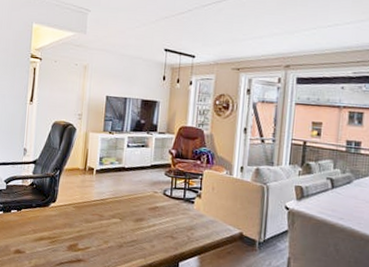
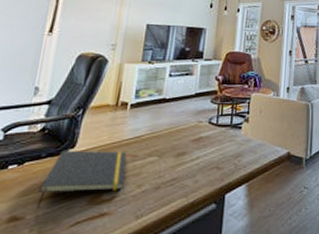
notepad: none [32,203,95,247] -> present [36,150,127,209]

